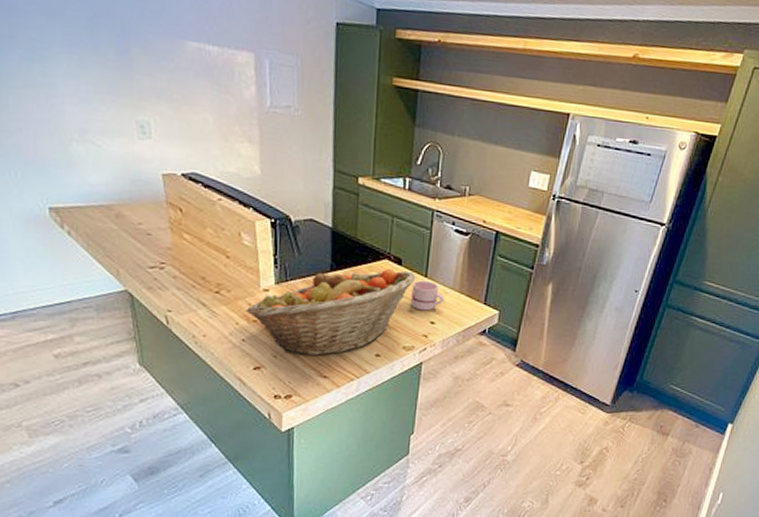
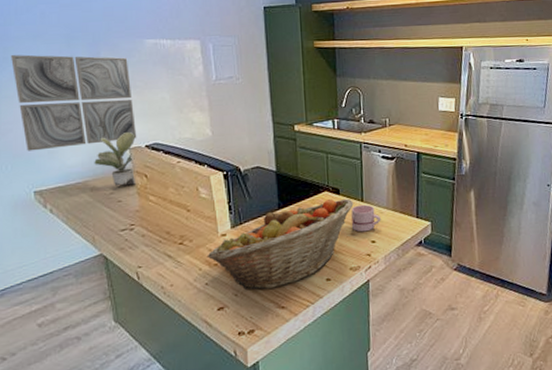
wall art: none [18,34,172,164] -> present [10,54,137,151]
potted plant: none [120,153,171,218] -> present [94,131,137,186]

